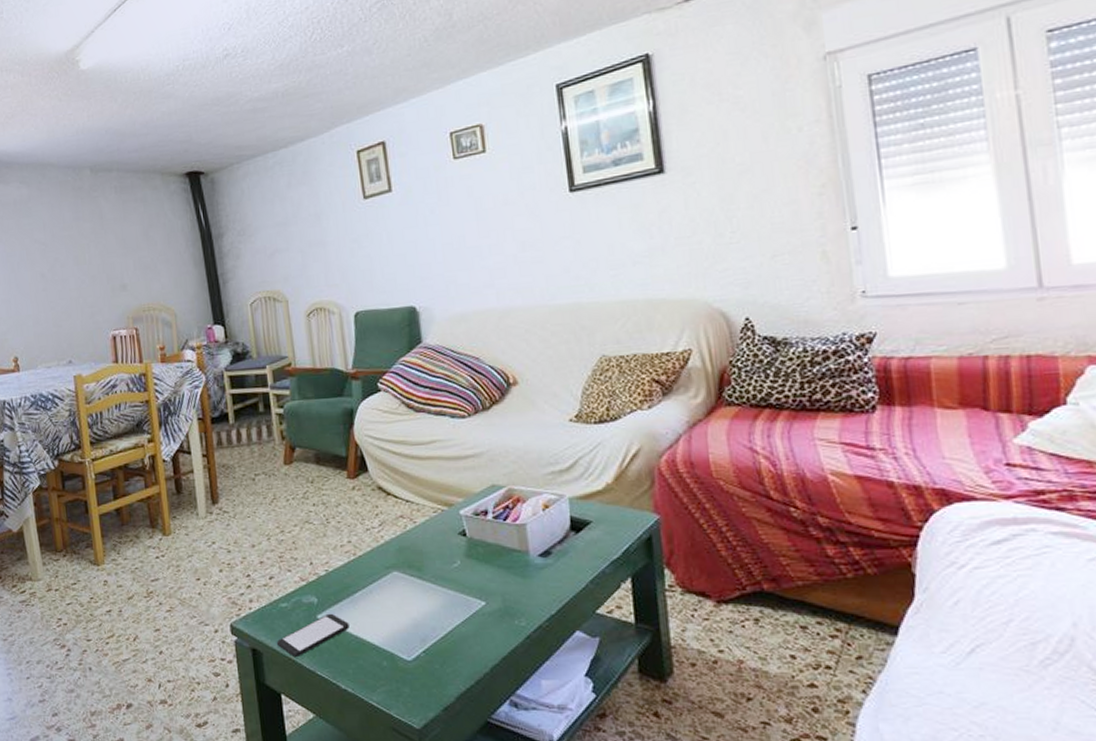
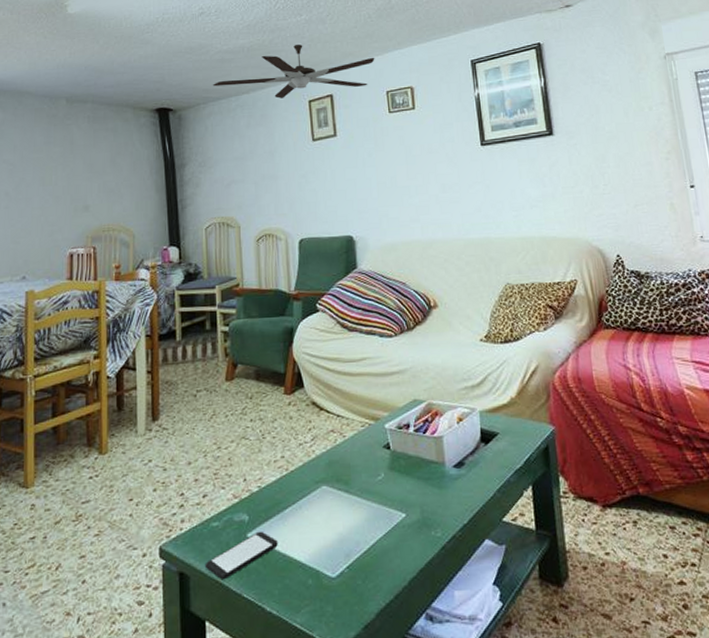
ceiling fan: none [245,83,435,151] -> present [212,45,375,99]

